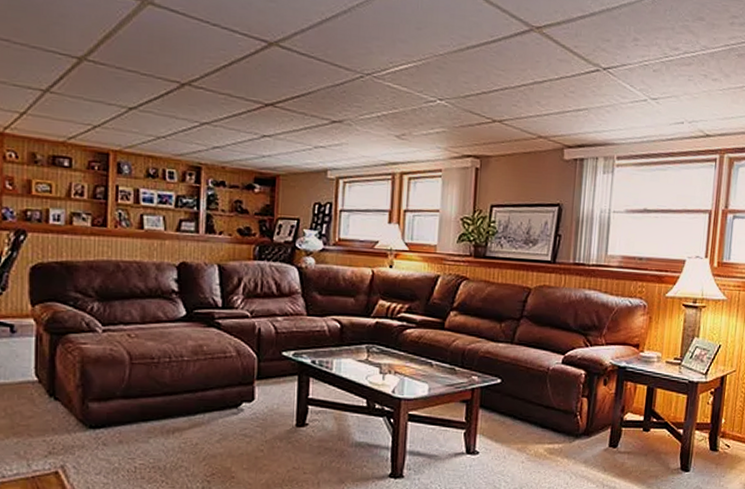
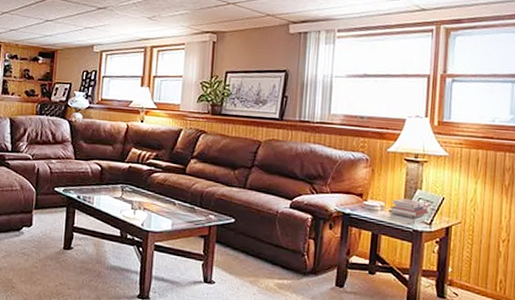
books: none [663,347,704,377] -> present [387,198,428,225]

